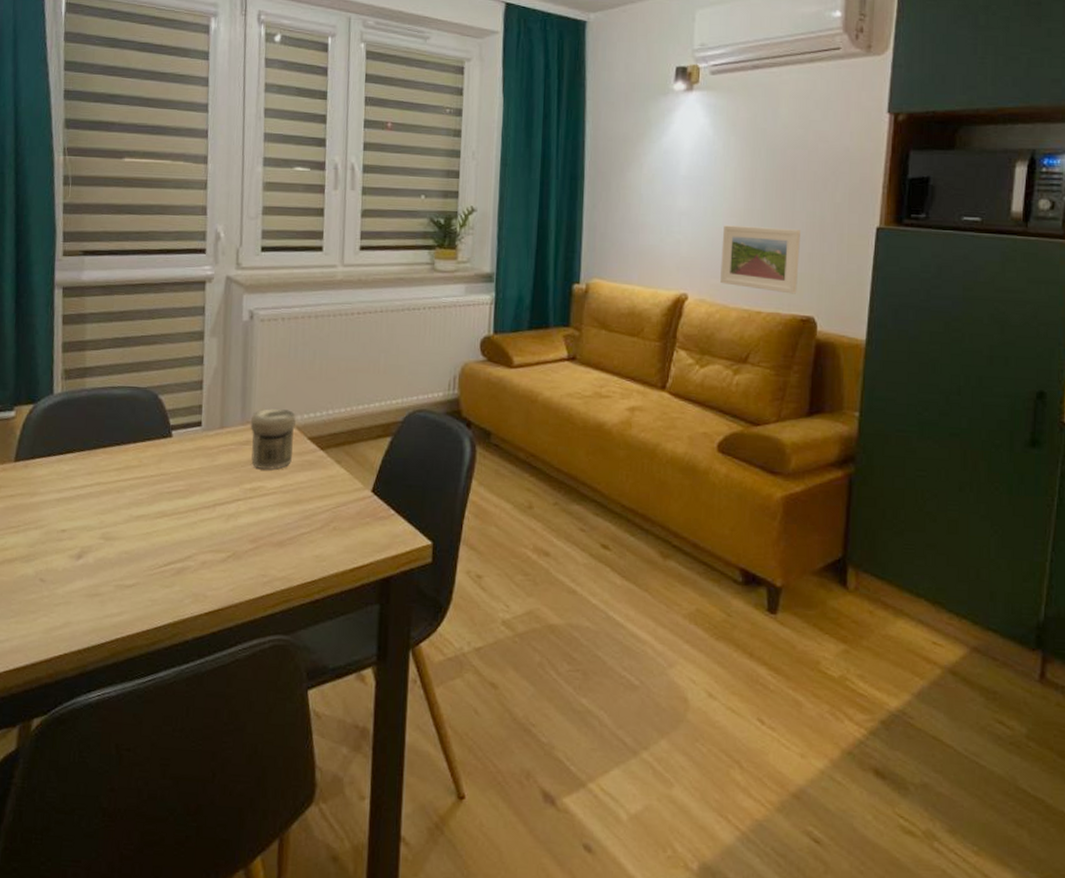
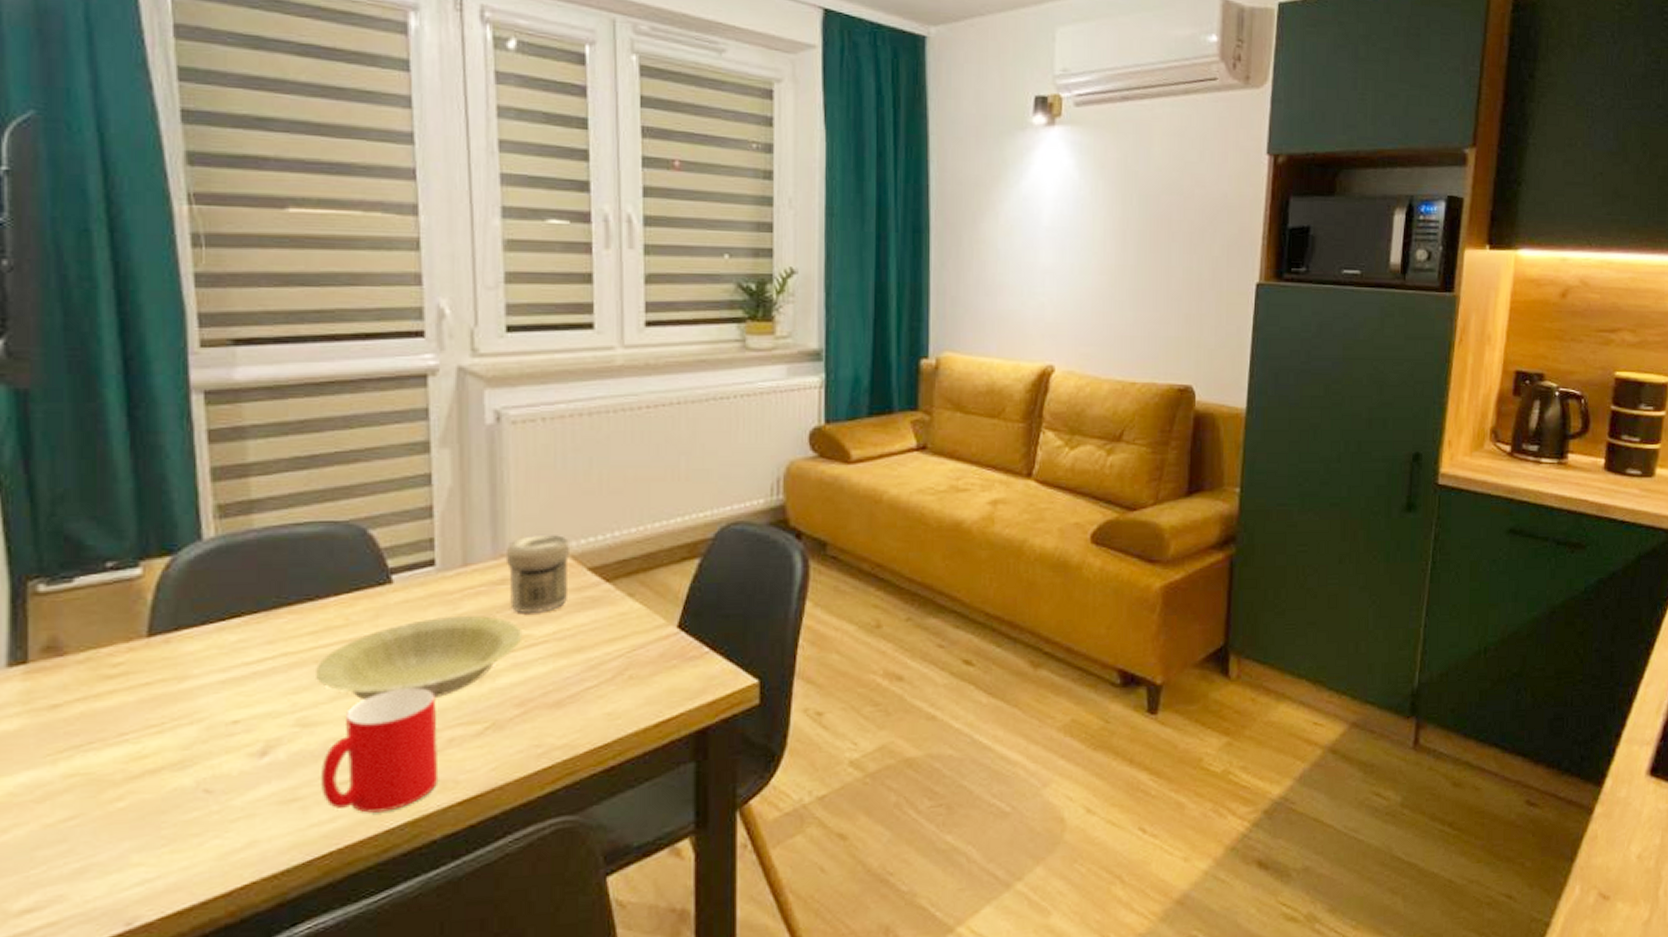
cup: none [114,518,195,613] -> present [321,688,439,813]
bowl: none [116,466,259,529] -> present [314,616,523,701]
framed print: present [720,225,800,294] -> none [1090,284,1176,361]

